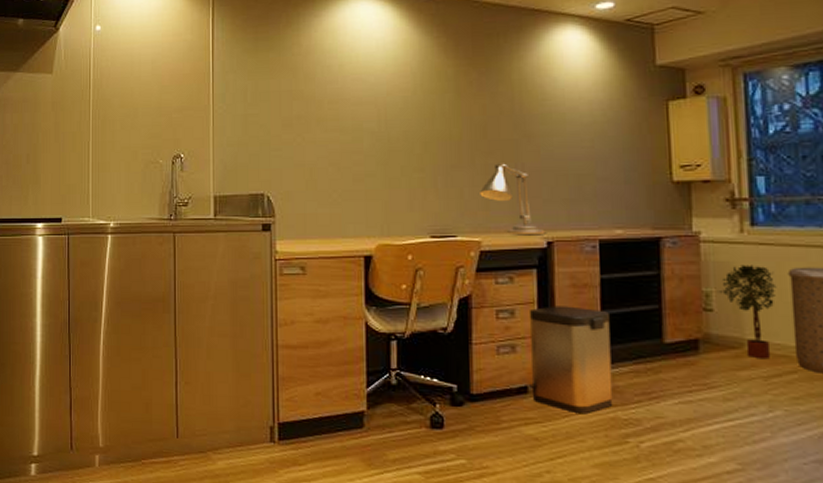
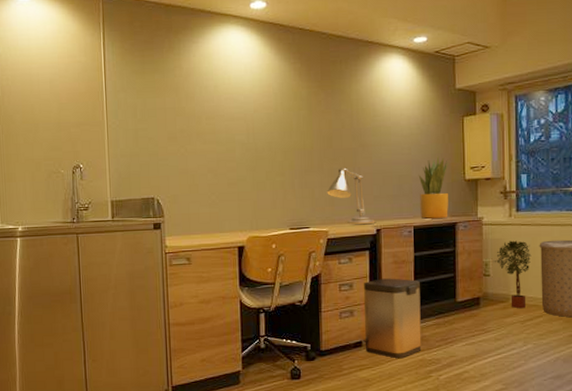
planter: none [604,150,651,231] -> present [418,156,451,219]

